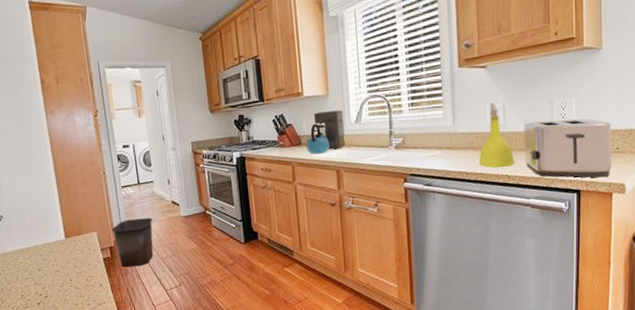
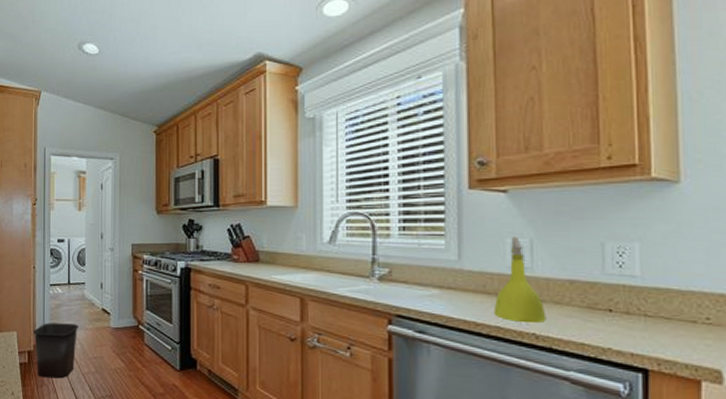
kettle: present [305,123,330,154] -> none [264,238,295,275]
coffee maker: present [313,110,346,150] -> none [276,226,314,273]
toaster: present [524,118,611,178] -> none [560,267,699,357]

